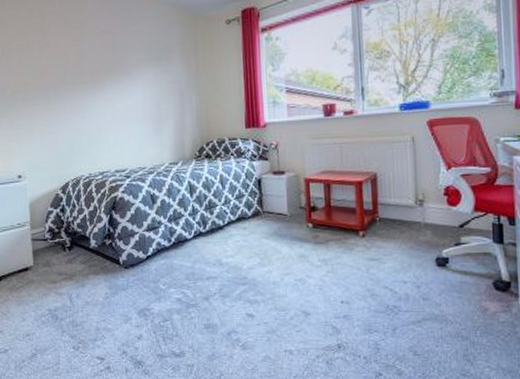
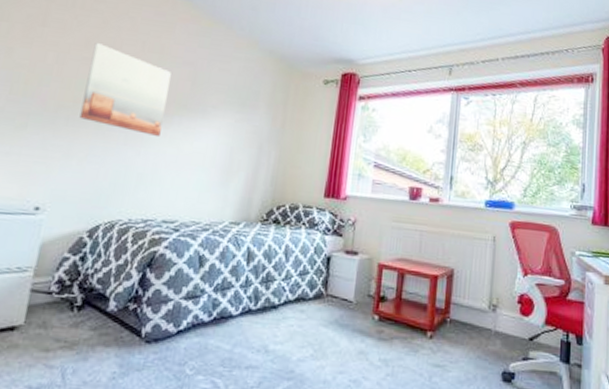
wall art: none [27,31,97,102] -> present [79,43,171,136]

